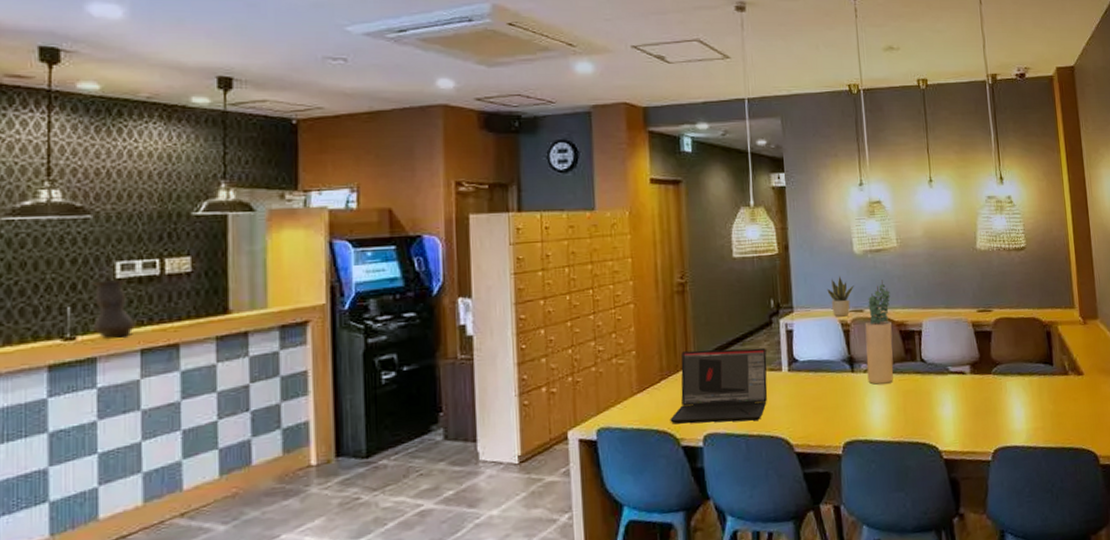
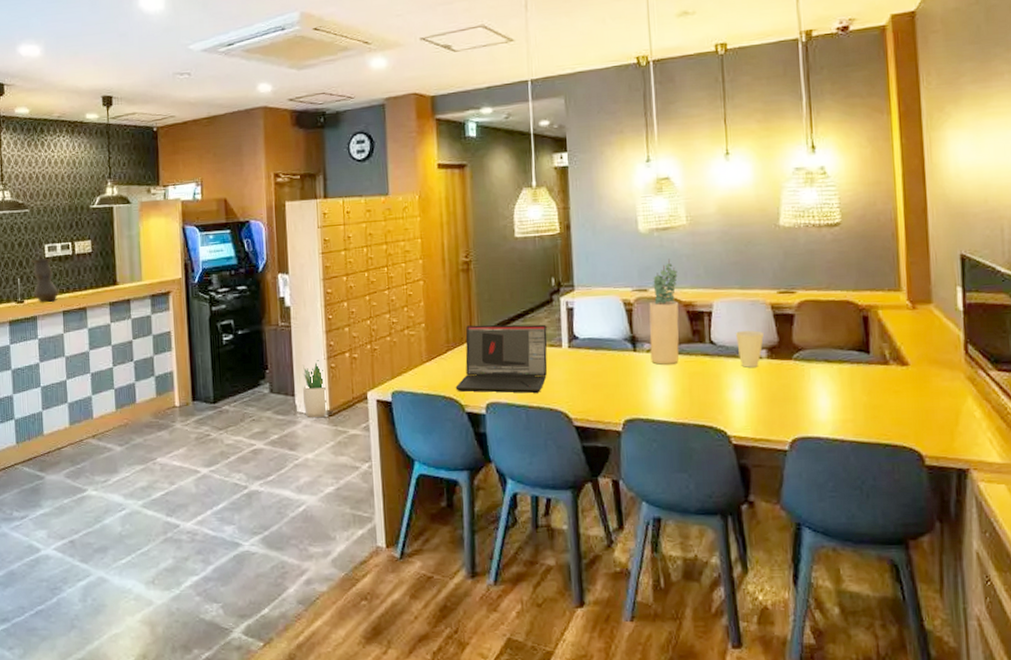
planter: none [488,397,525,467] -> present [303,360,333,418]
potted plant: present [827,276,854,317] -> none [609,255,638,296]
cup: none [943,347,968,384] -> present [736,330,765,368]

